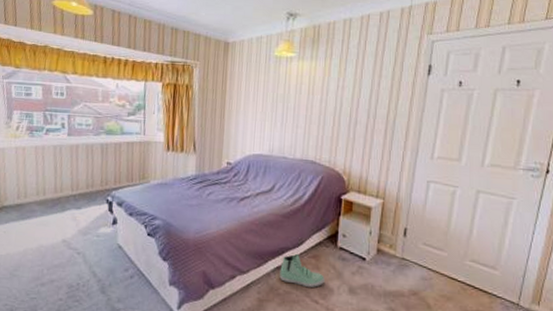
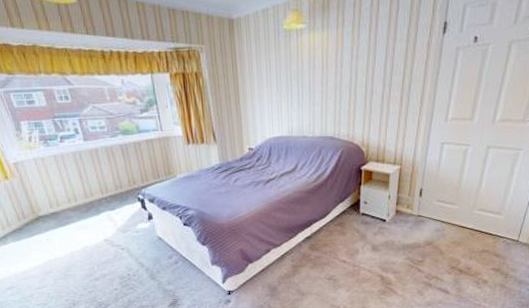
sneaker: present [279,253,325,287] -> none [310,223,350,250]

